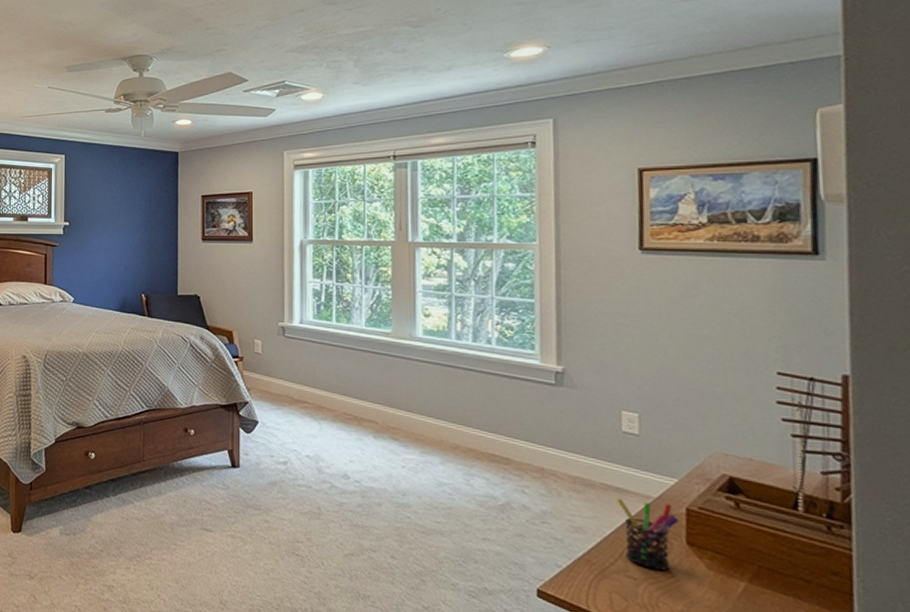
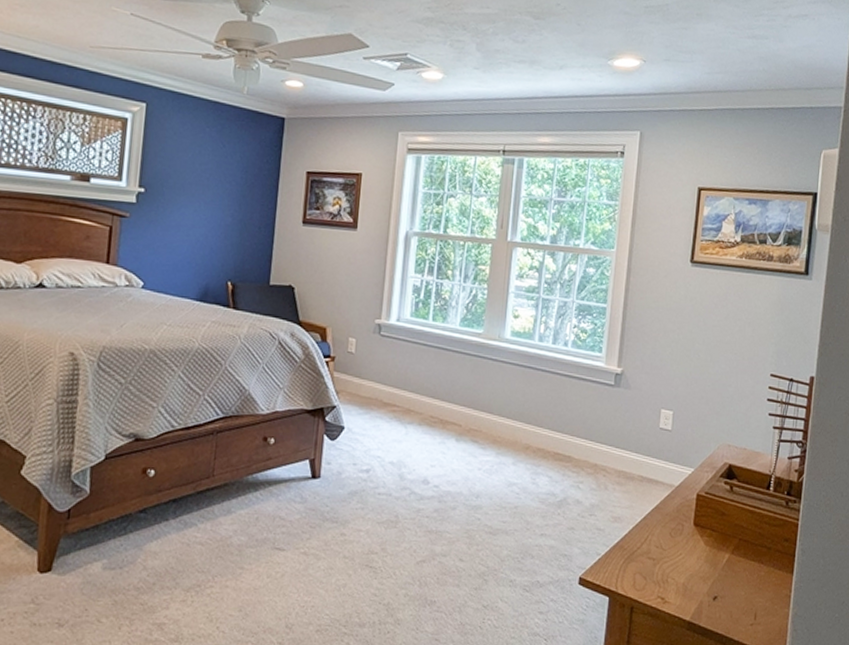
pen holder: present [616,498,679,571] -> none [648,488,690,550]

